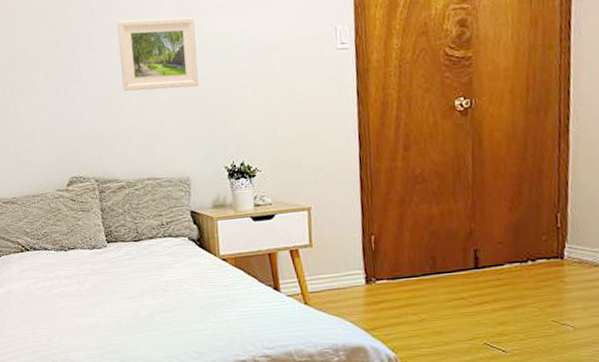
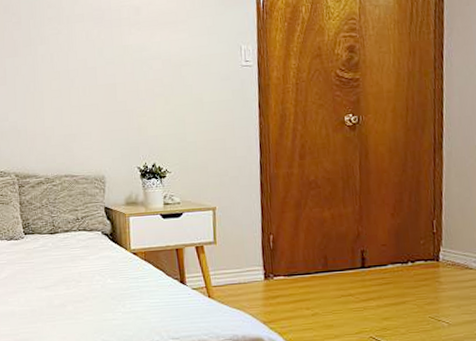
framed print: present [117,17,199,92] -> none [42,29,116,95]

